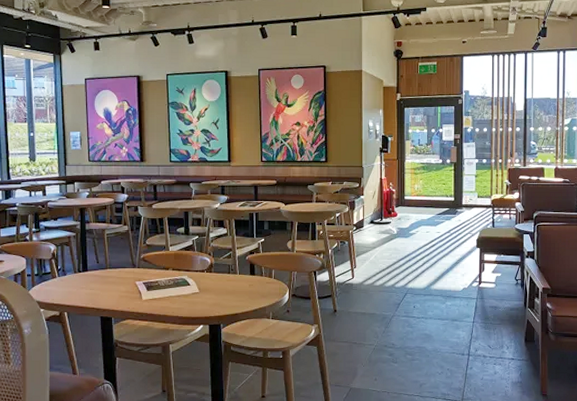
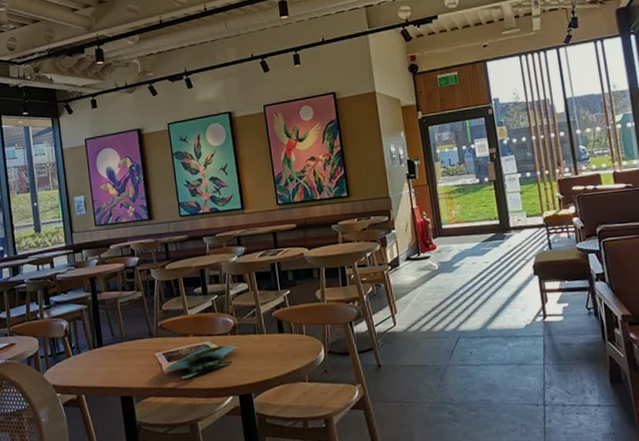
platter: none [145,281,213,306] -> present [166,345,238,379]

